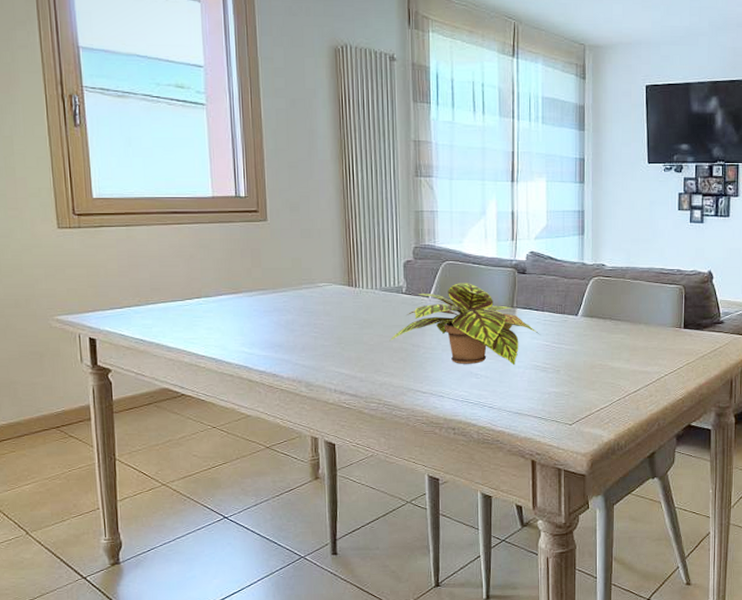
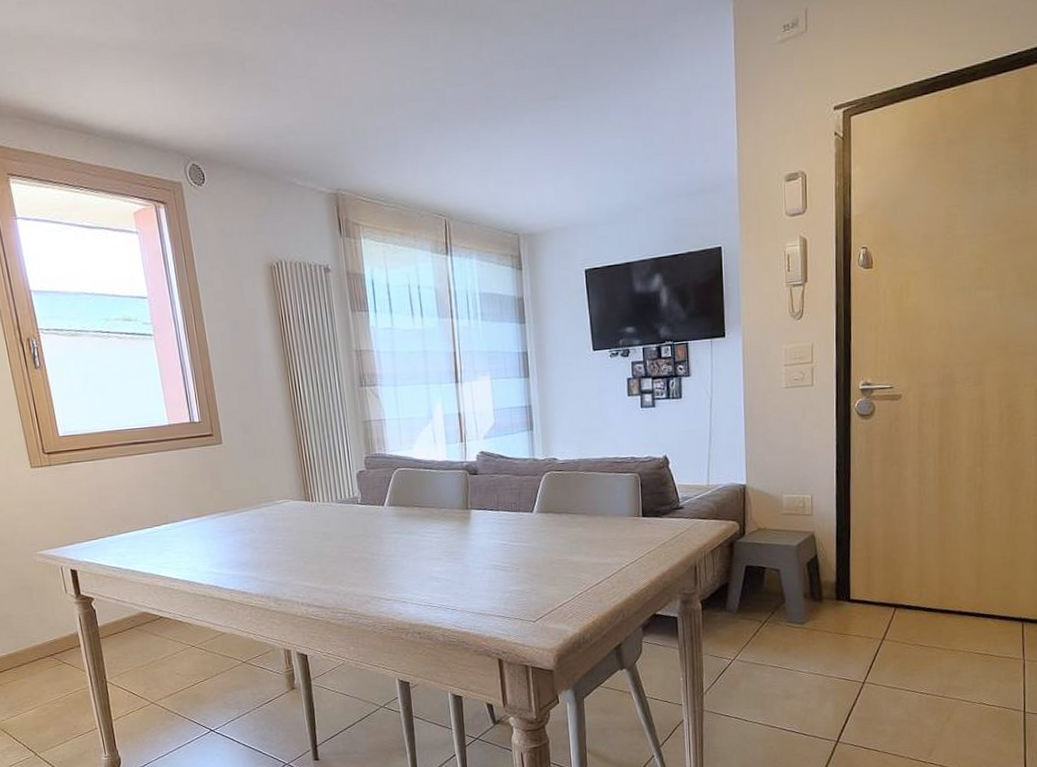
plant: present [389,283,540,366] -> none [349,488,497,570]

